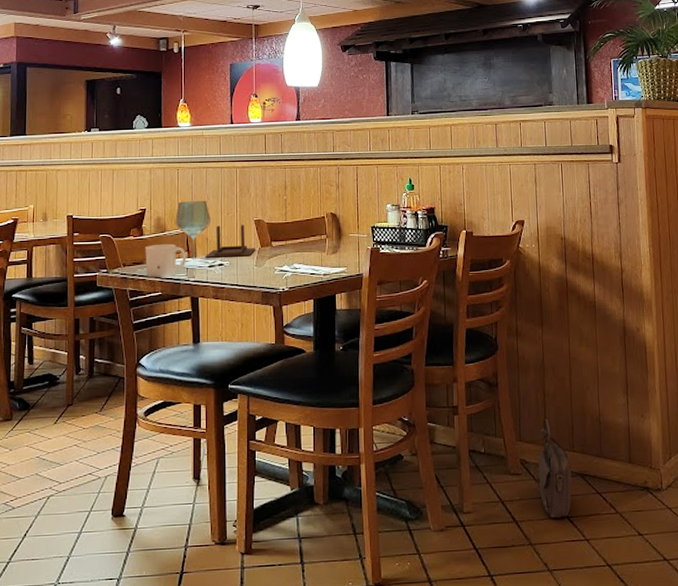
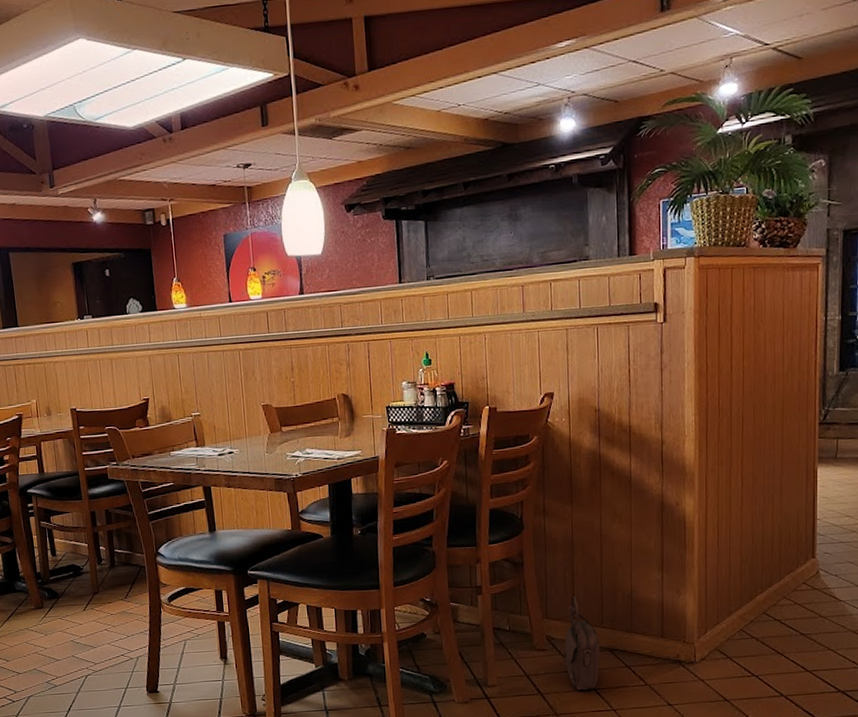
mug: present [145,243,187,279] -> none [152,433,196,469]
wine glass: present [175,200,212,267] -> none [180,386,218,456]
napkin holder: present [204,225,255,258] -> none [213,410,265,446]

